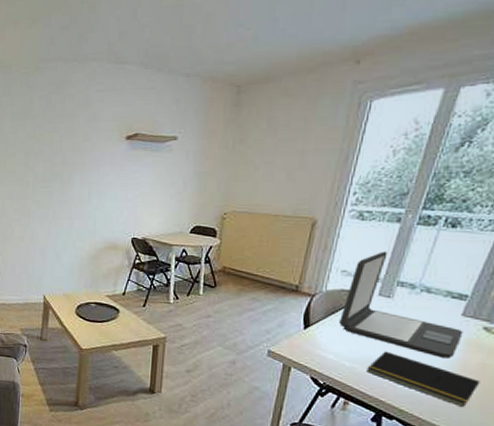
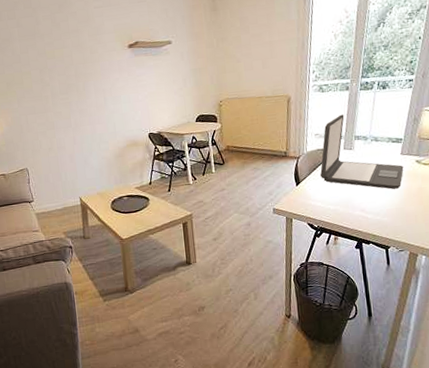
notepad: present [366,351,480,407] -> none [345,192,421,223]

